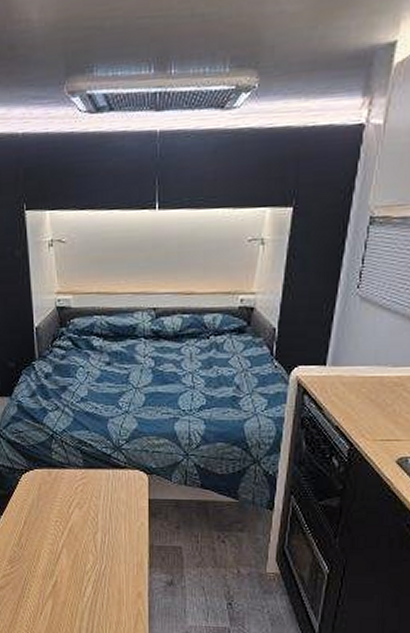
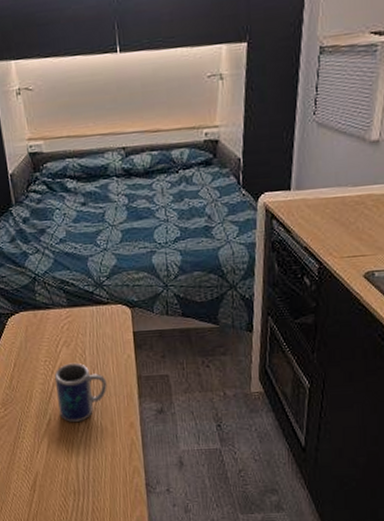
mug: none [64,525,118,586] -> present [54,362,107,422]

